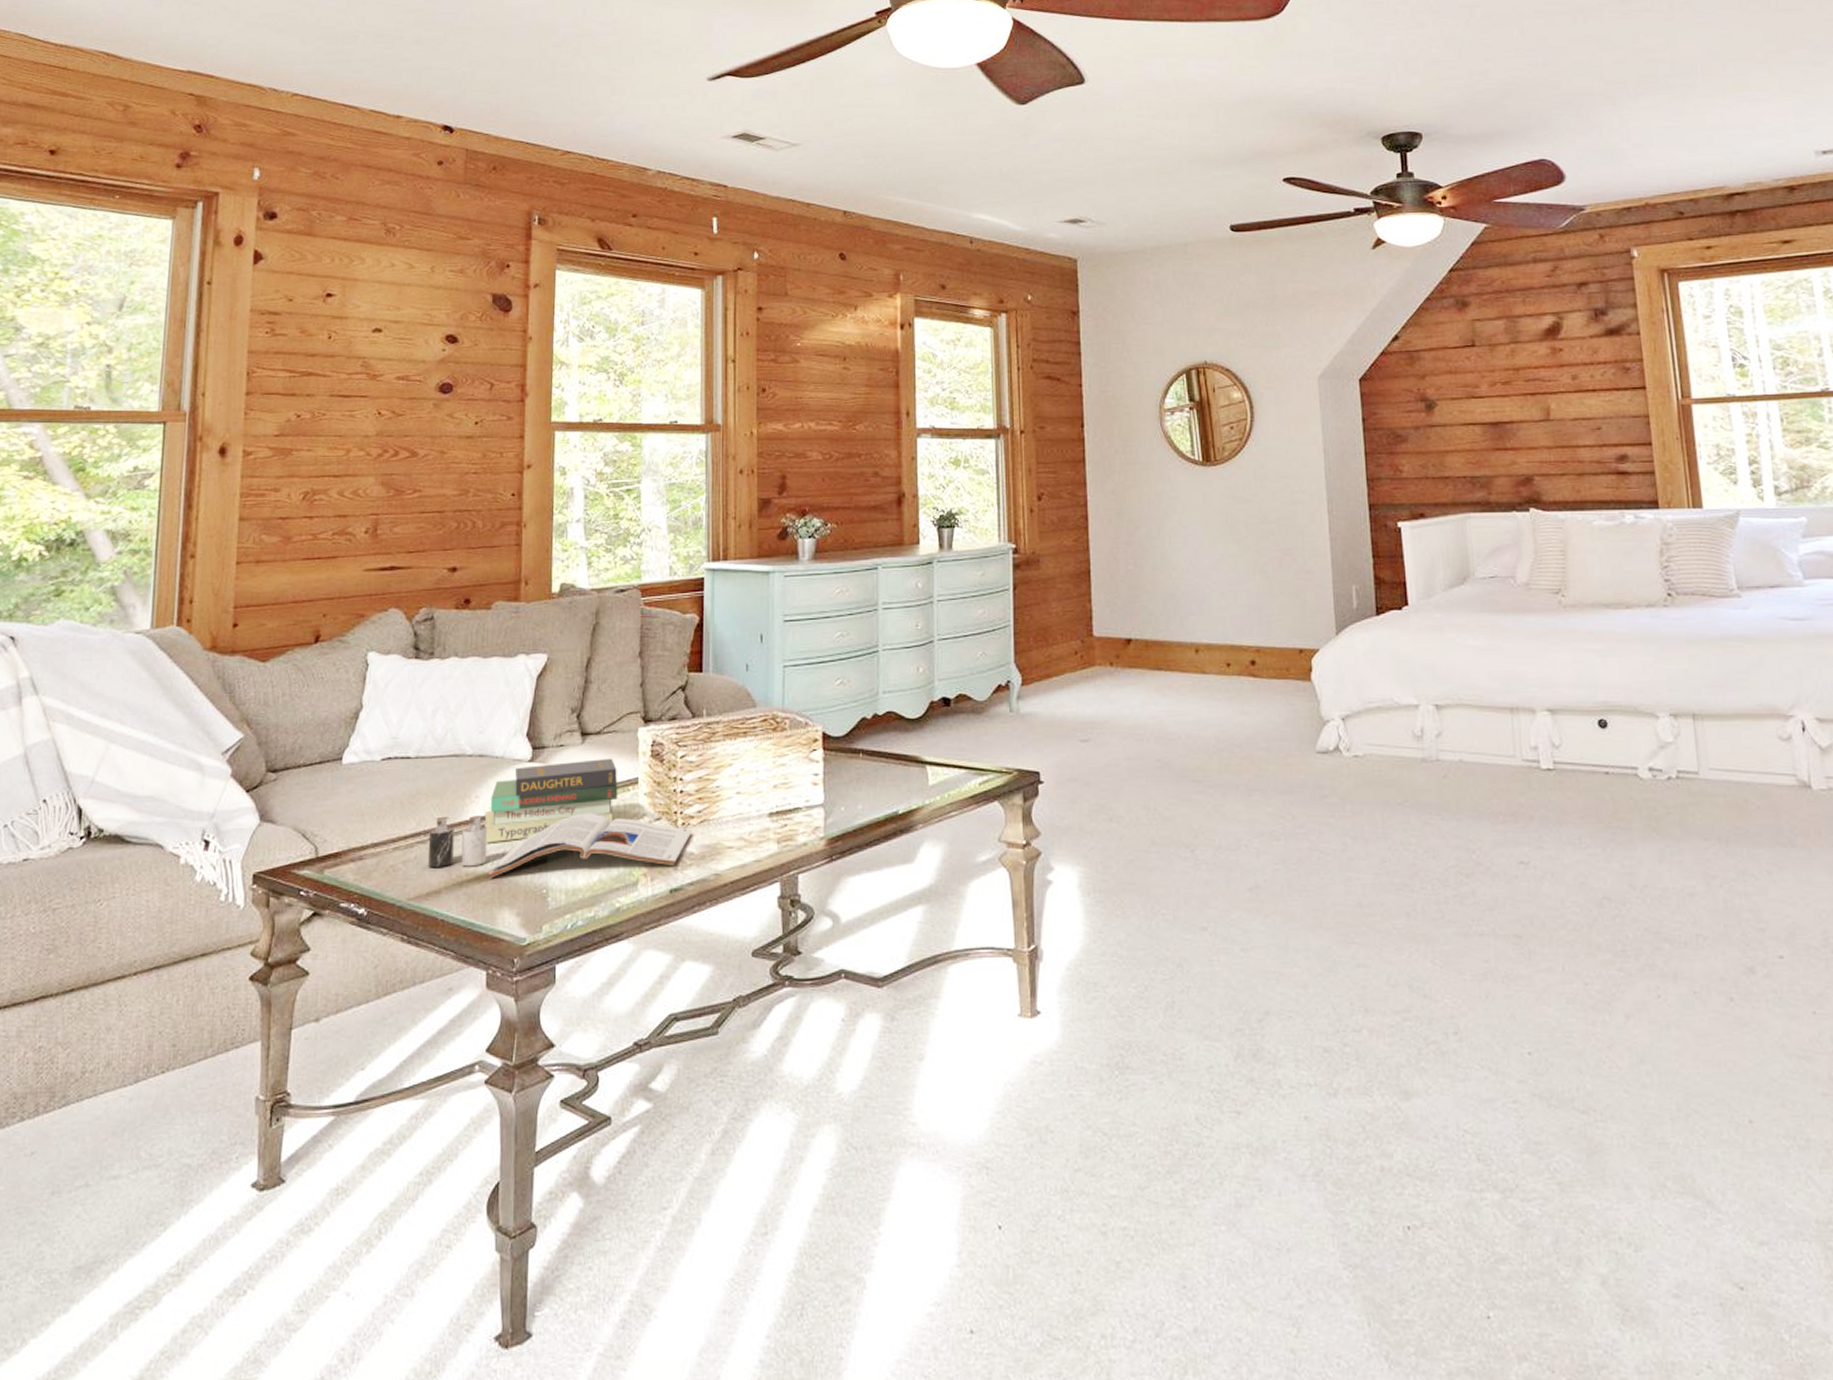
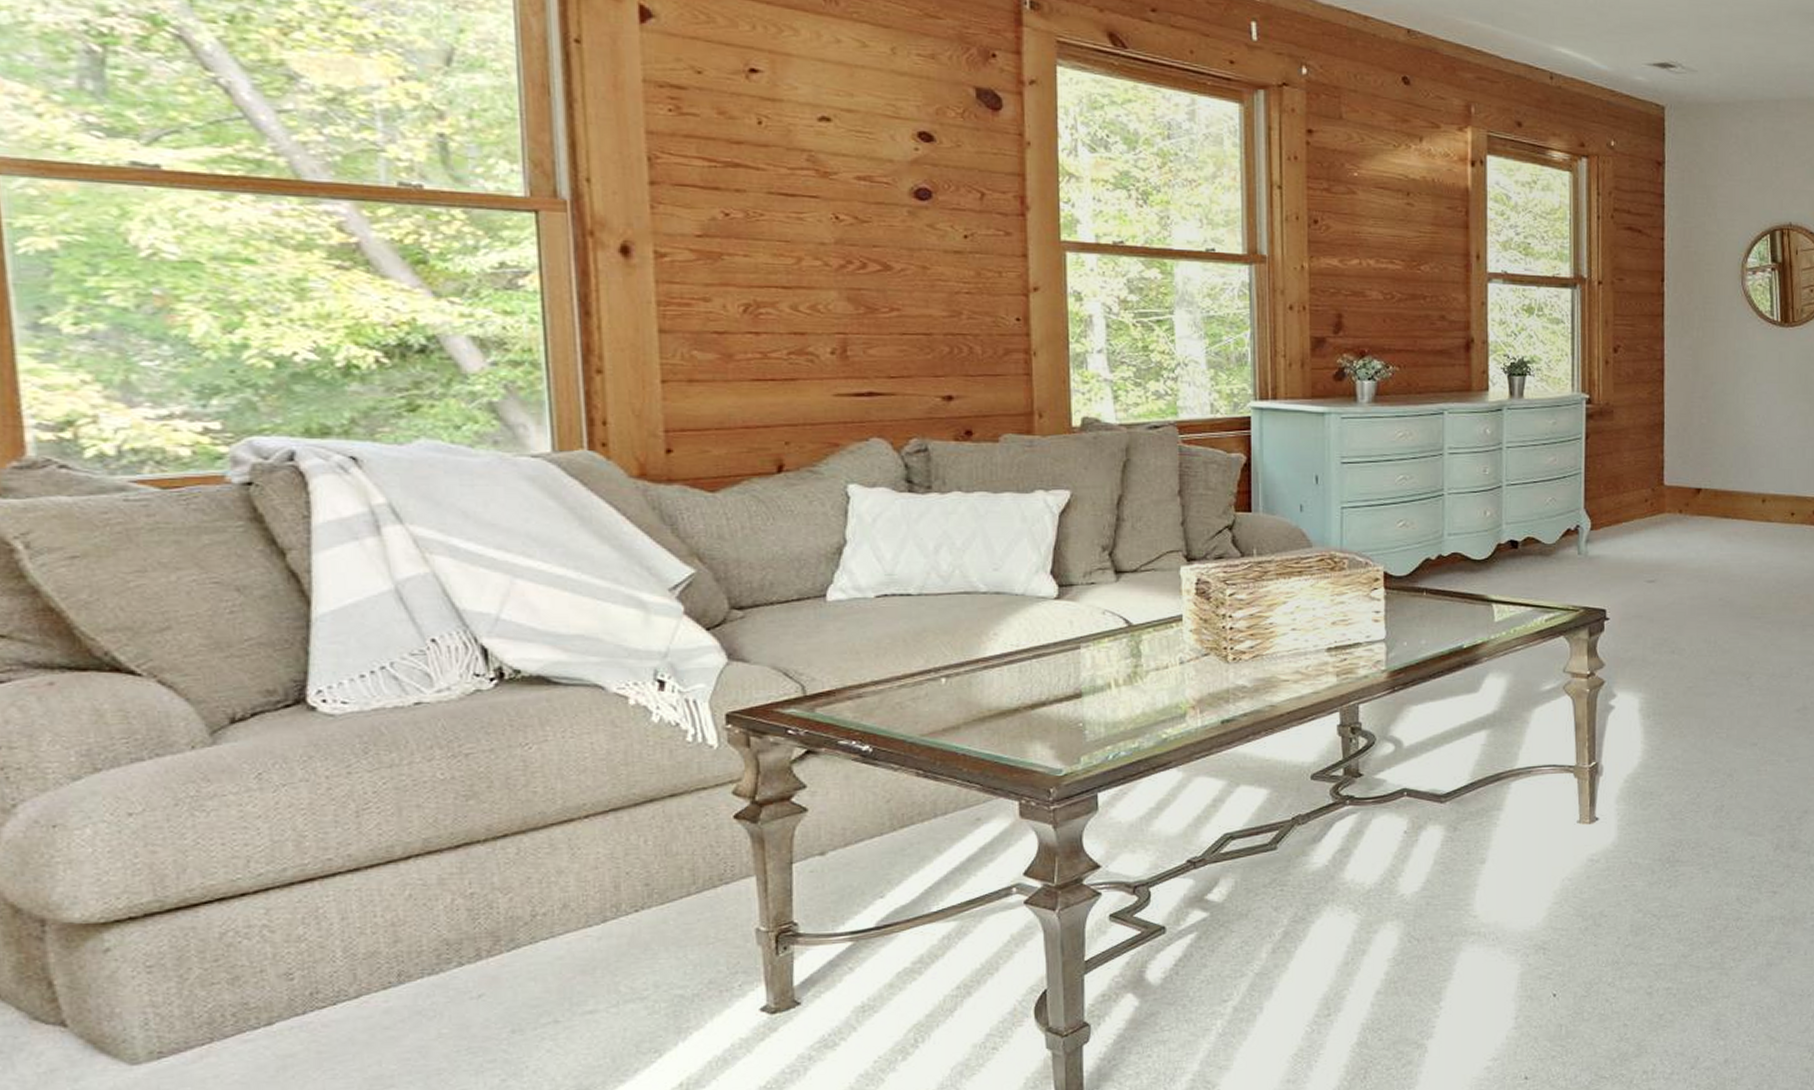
candle: present [427,814,488,868] -> none [940,651,1012,705]
books: present [484,758,618,843] -> none [1006,595,1160,680]
magazine: present [488,813,692,878] -> none [1014,649,1244,714]

